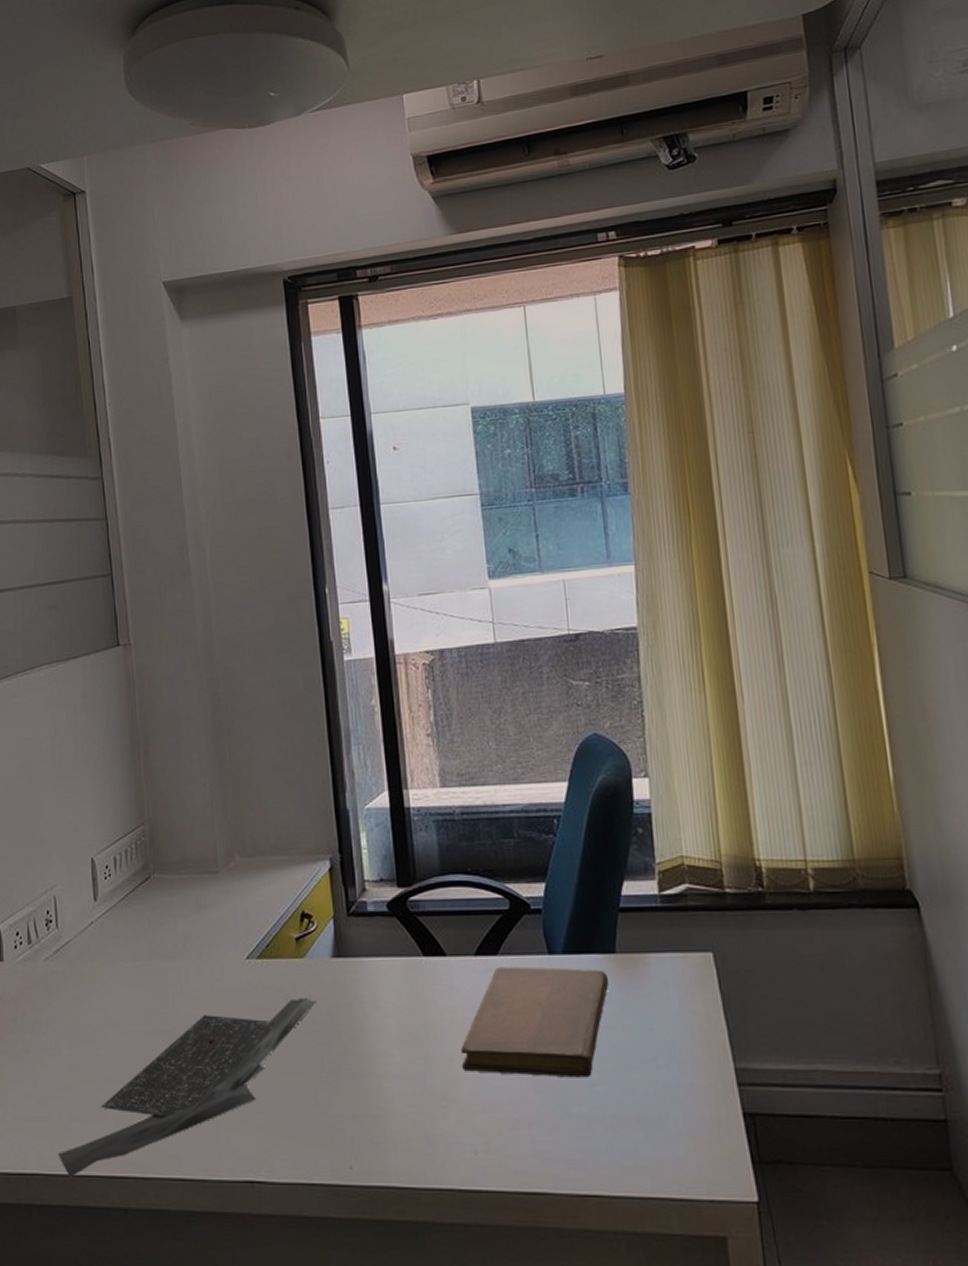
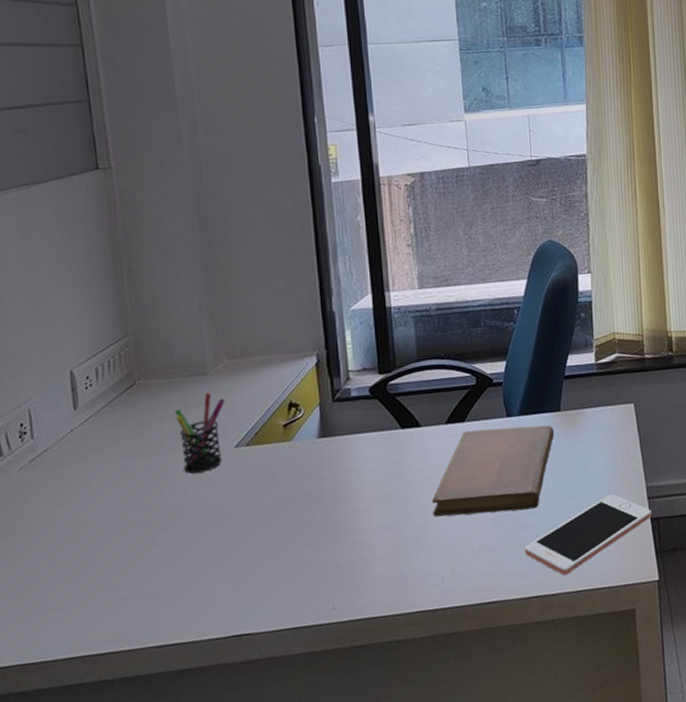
keyboard: present [58,998,316,1177] -> none [37,474,303,663]
pen holder: none [187,894,236,984] -> present [174,393,225,474]
cell phone: none [575,1071,744,1174] -> present [524,493,652,576]

